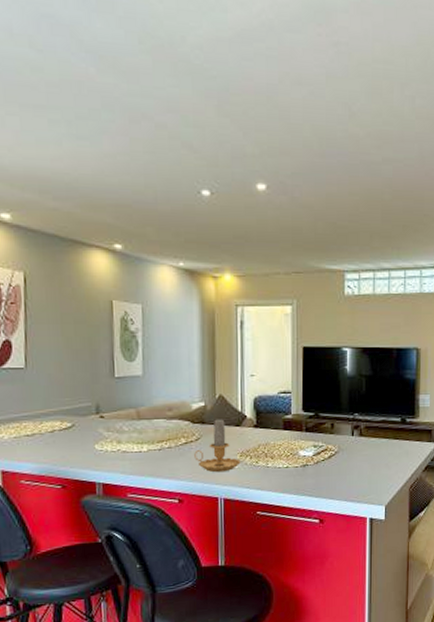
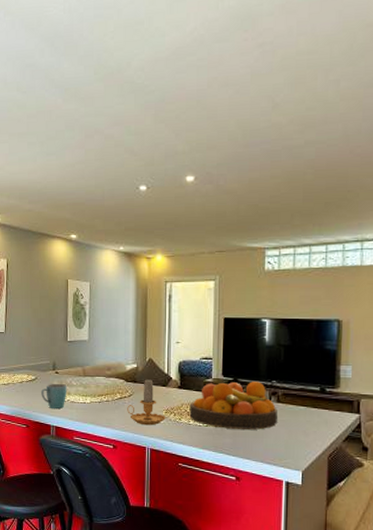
mug: none [81,429,117,462] -> present [41,383,67,409]
fruit bowl: none [267,415,361,468] -> present [189,381,278,430]

